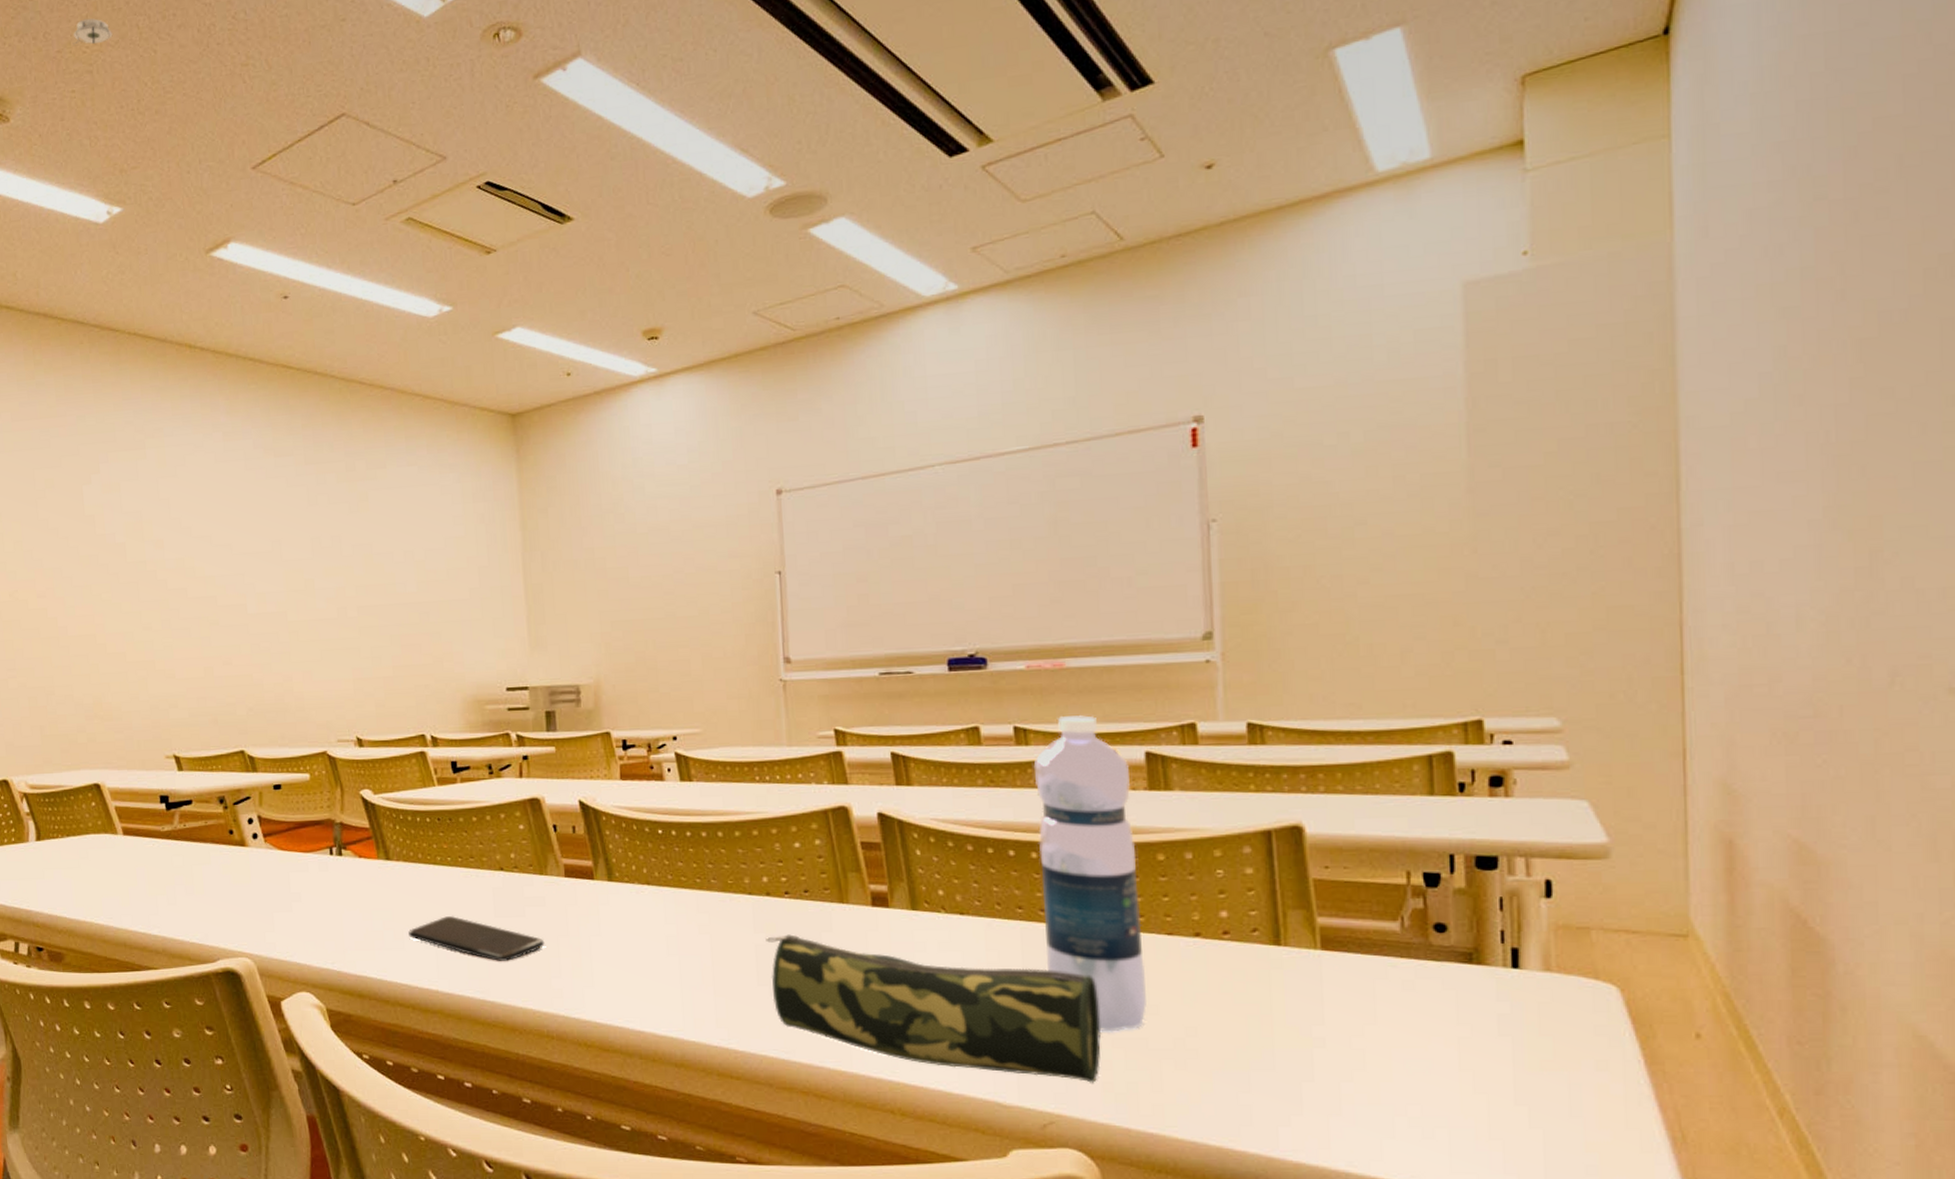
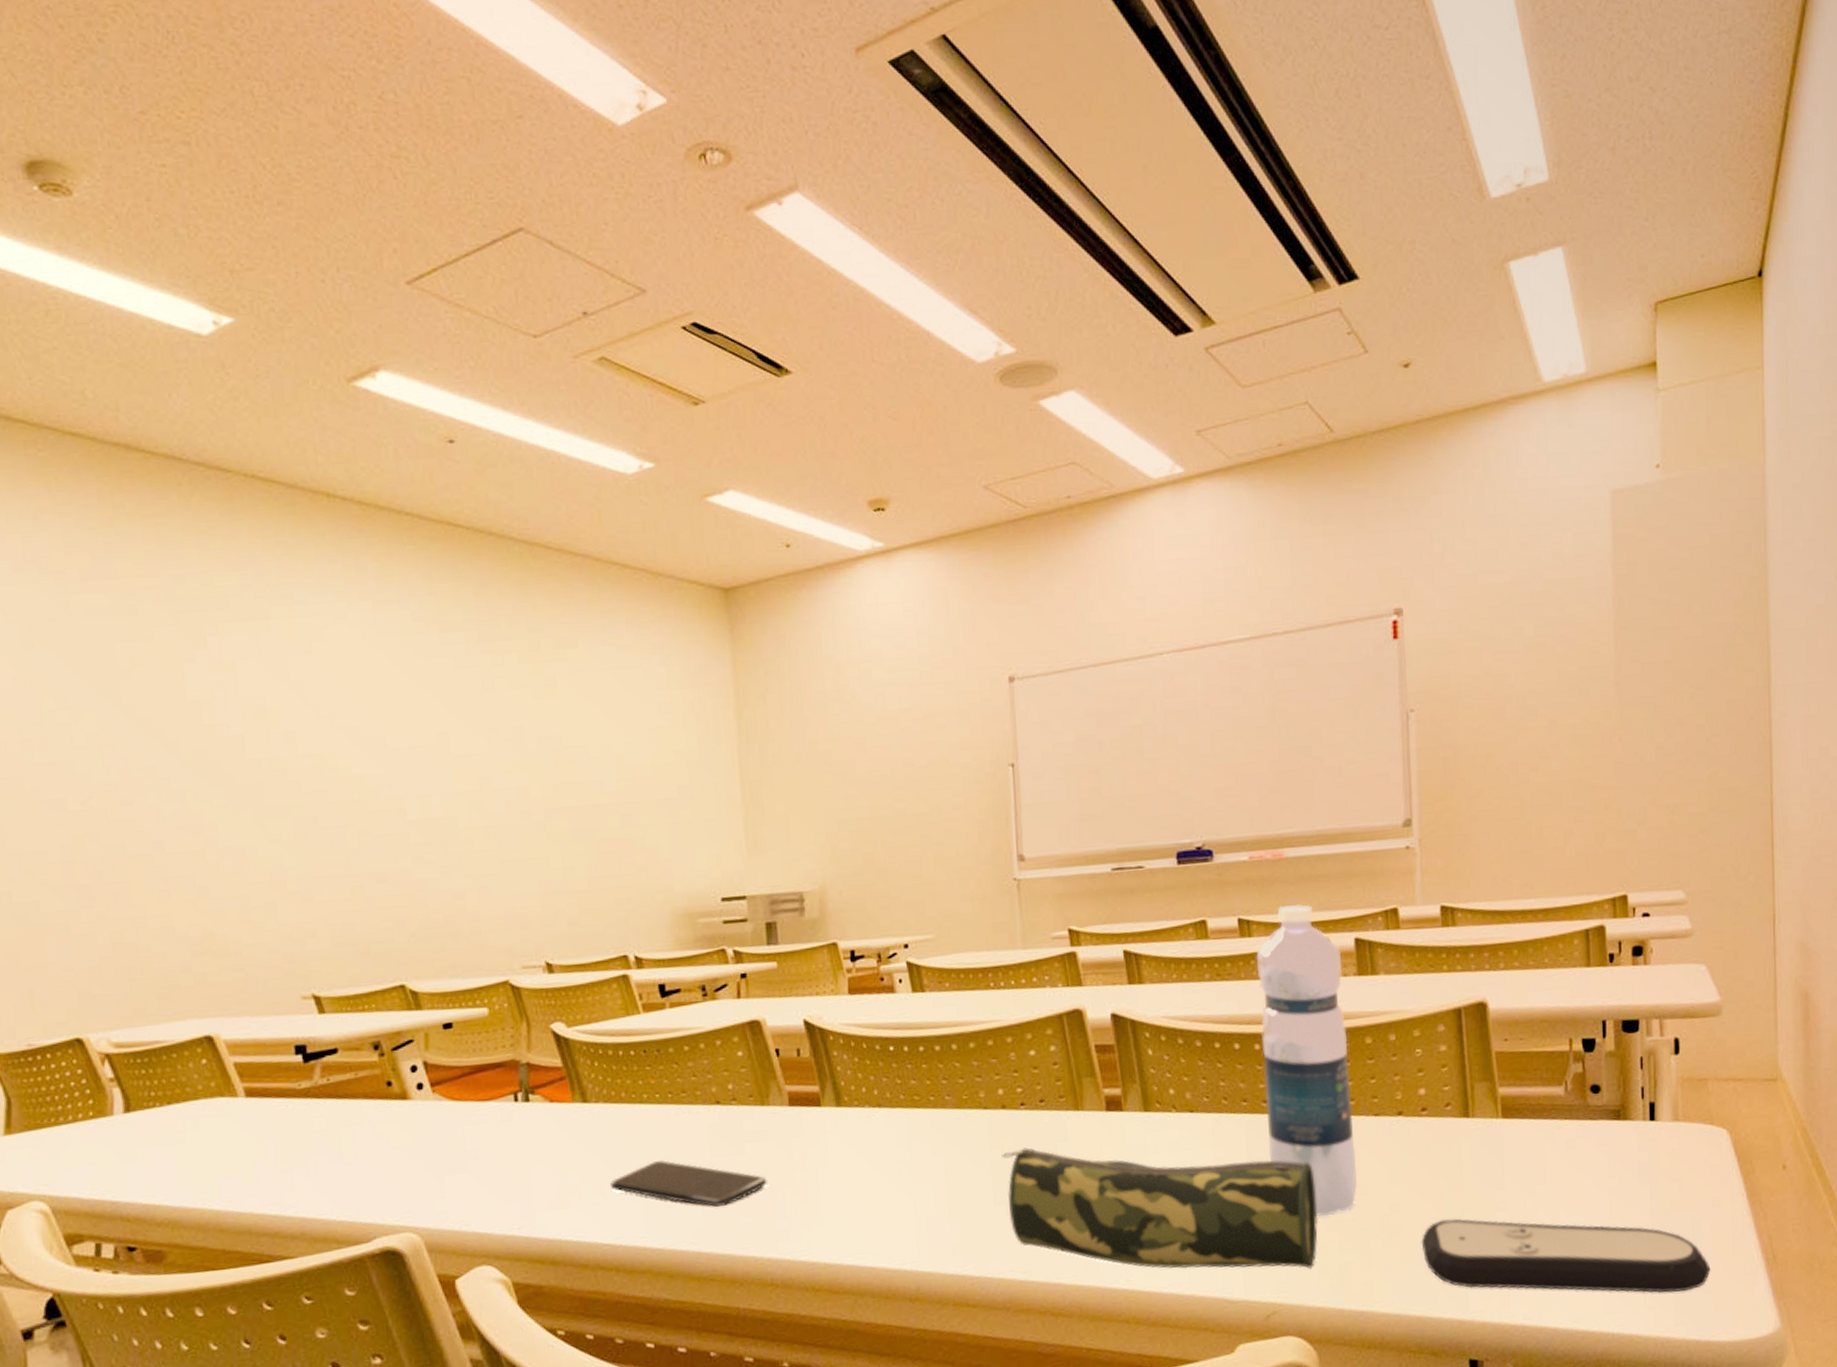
smoke detector: present [73,18,113,44] -> none [162,75,218,109]
remote control: none [1222,1050,1595,1161] -> present [1421,1219,1711,1293]

